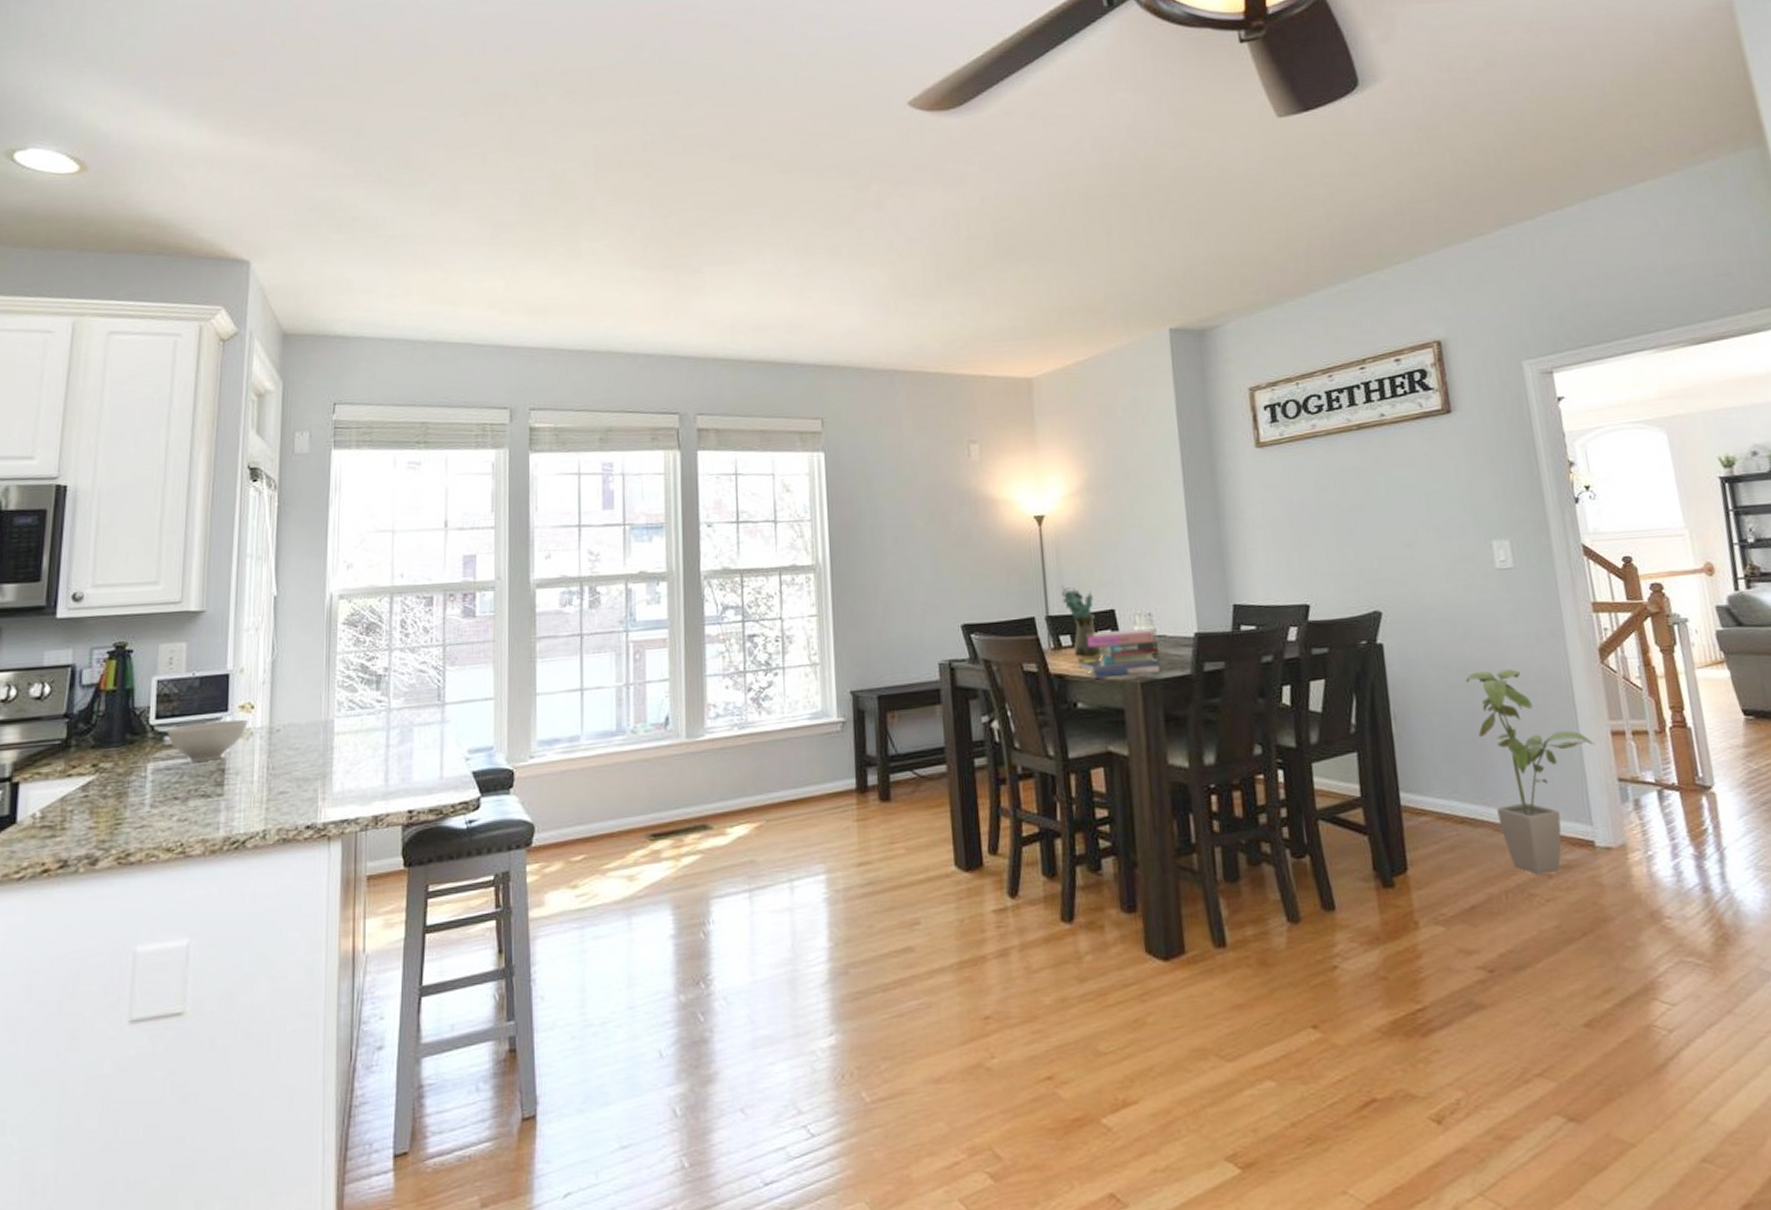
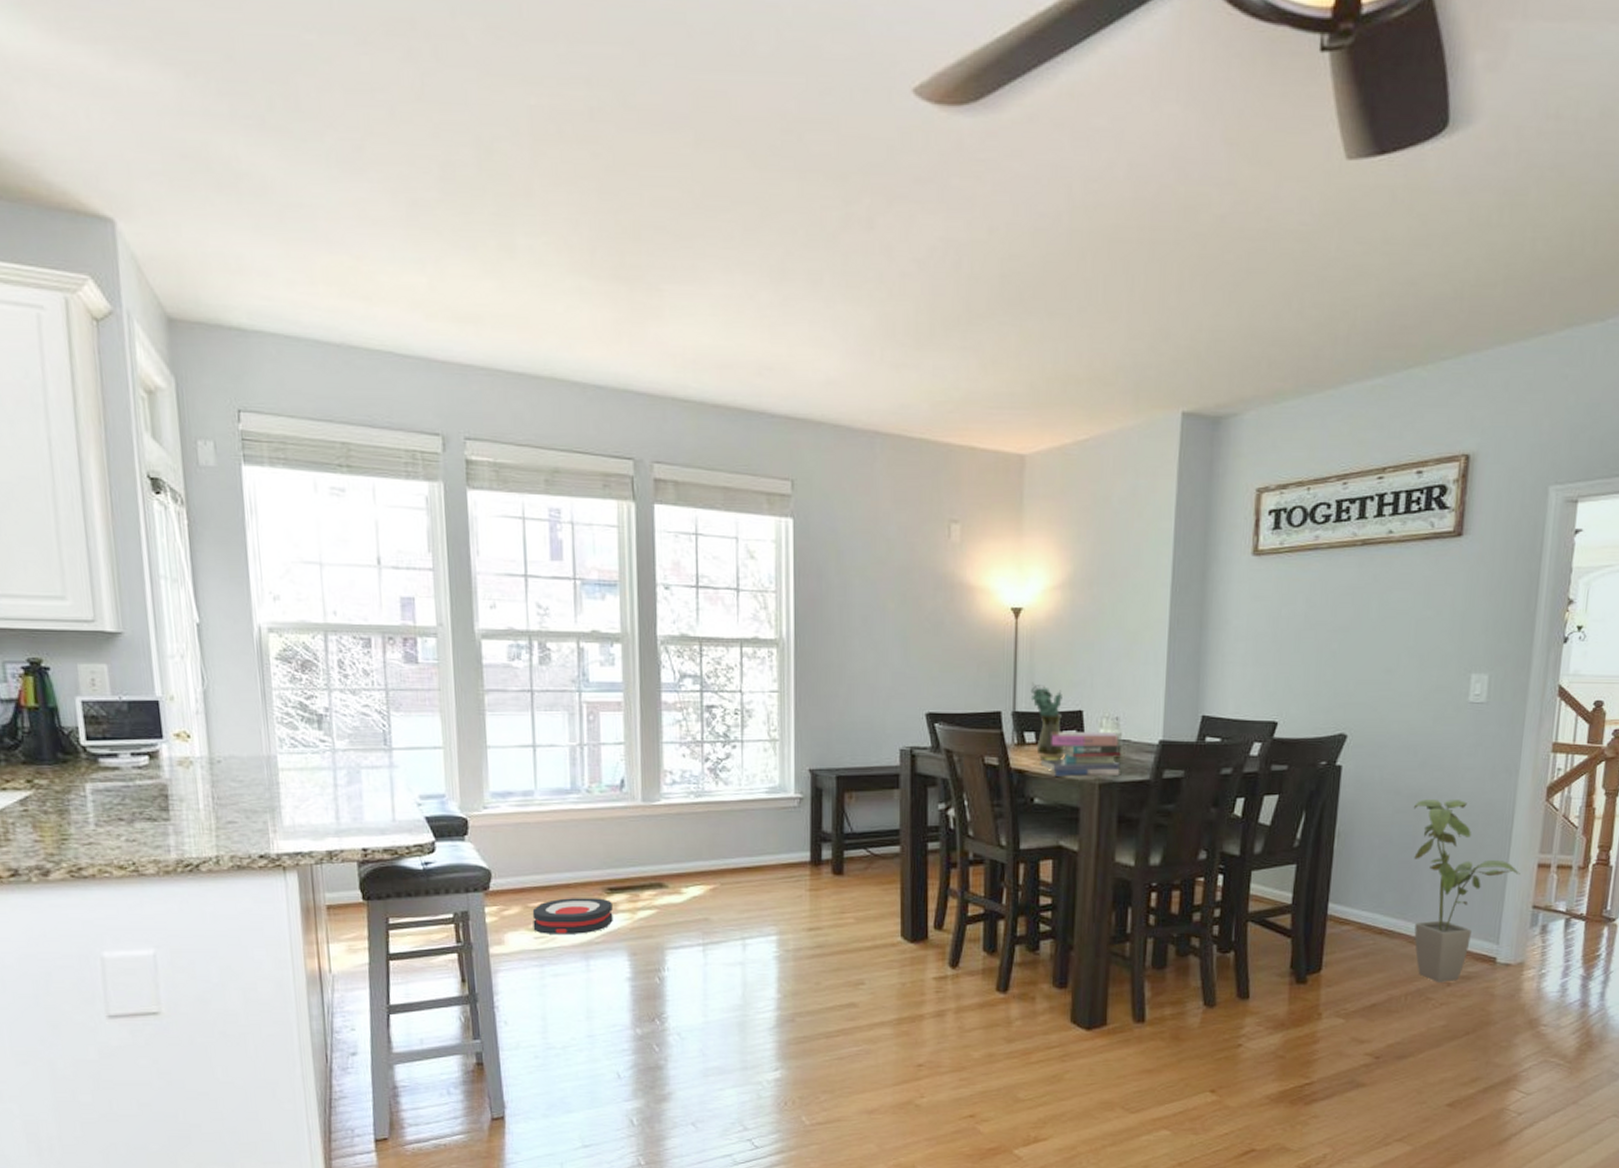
bowl: present [167,719,248,762] -> none [100,747,186,786]
robot vacuum: none [574,846,656,891] -> present [532,898,613,934]

